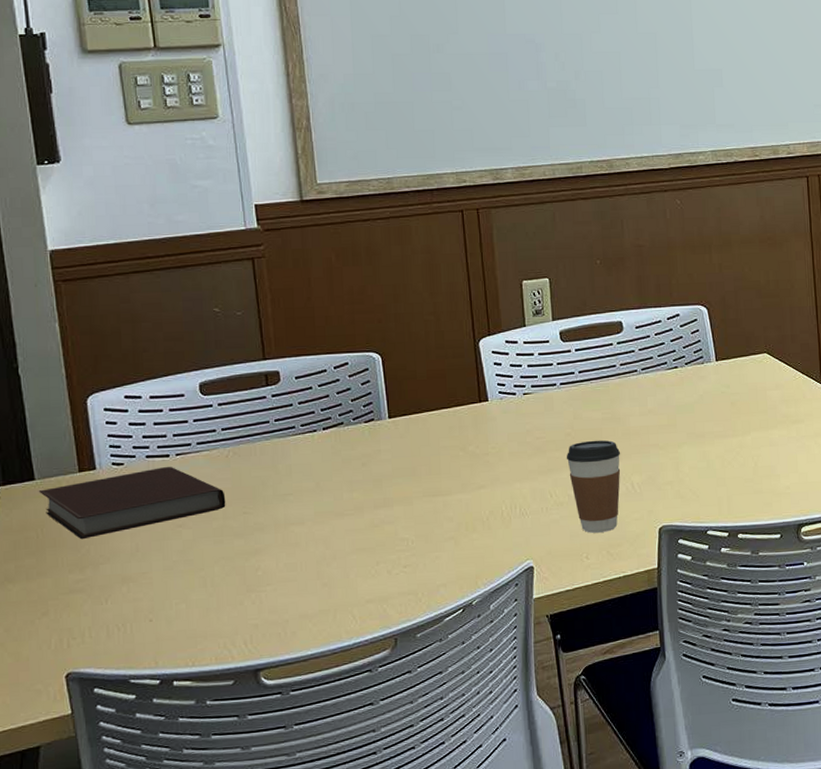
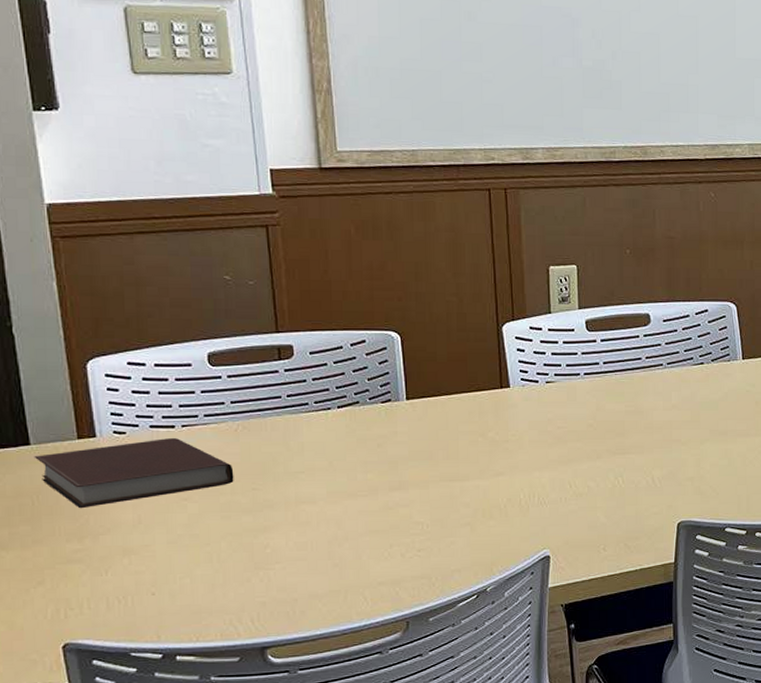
coffee cup: present [566,440,621,533] -> none [587,432,643,525]

